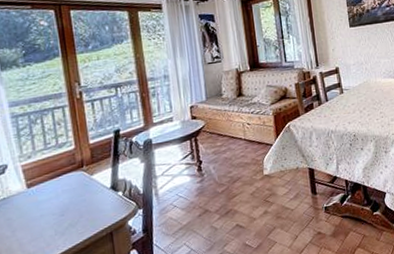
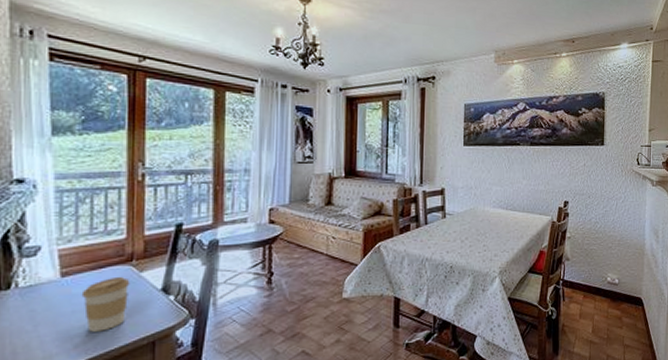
coffee cup: none [46,181,85,231] -> present [81,276,130,332]

